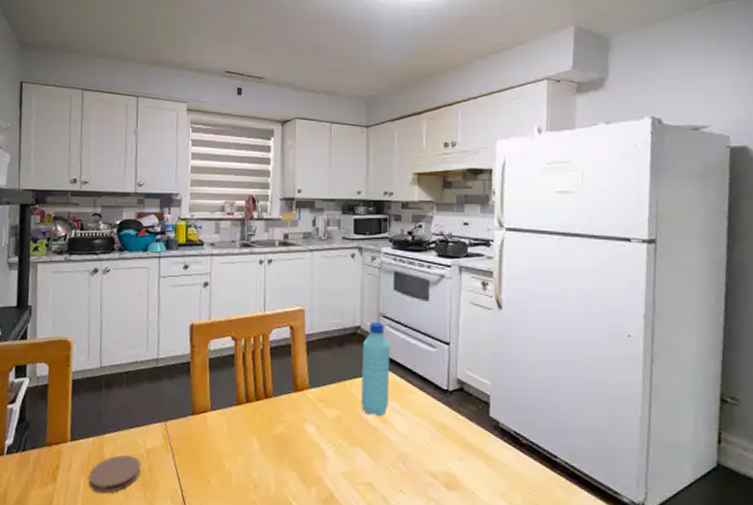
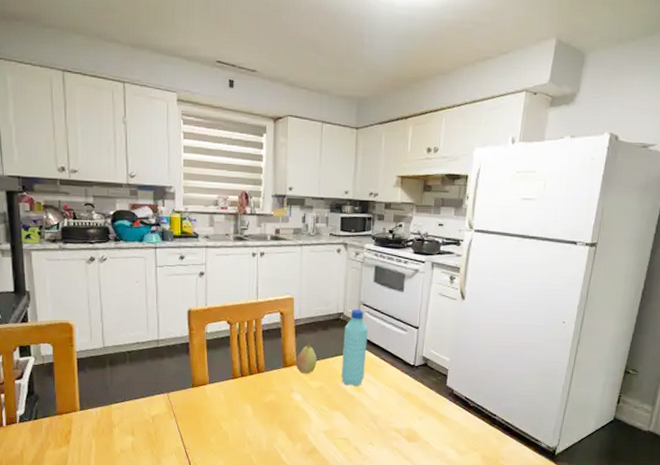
coaster: present [88,455,141,494] -> none [99,421,148,452]
fruit: none [308,358,333,400] -> present [295,340,317,374]

